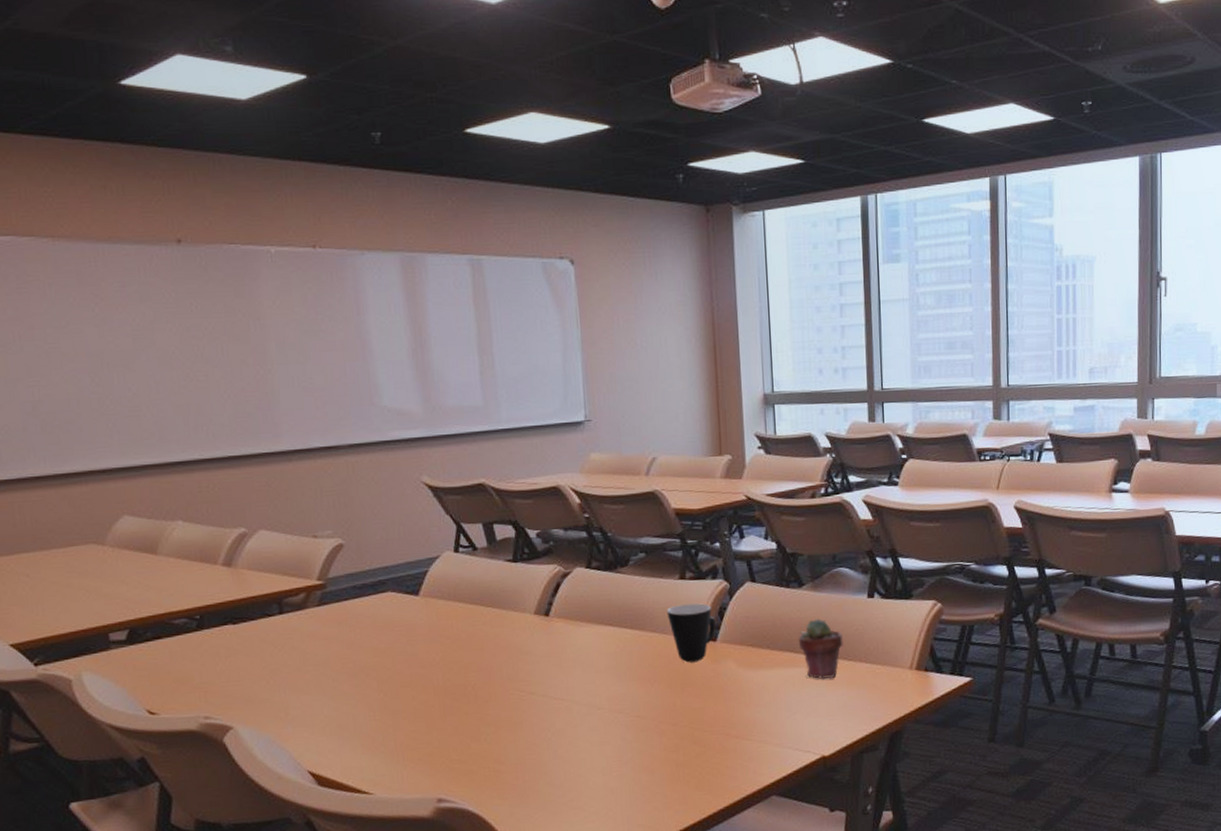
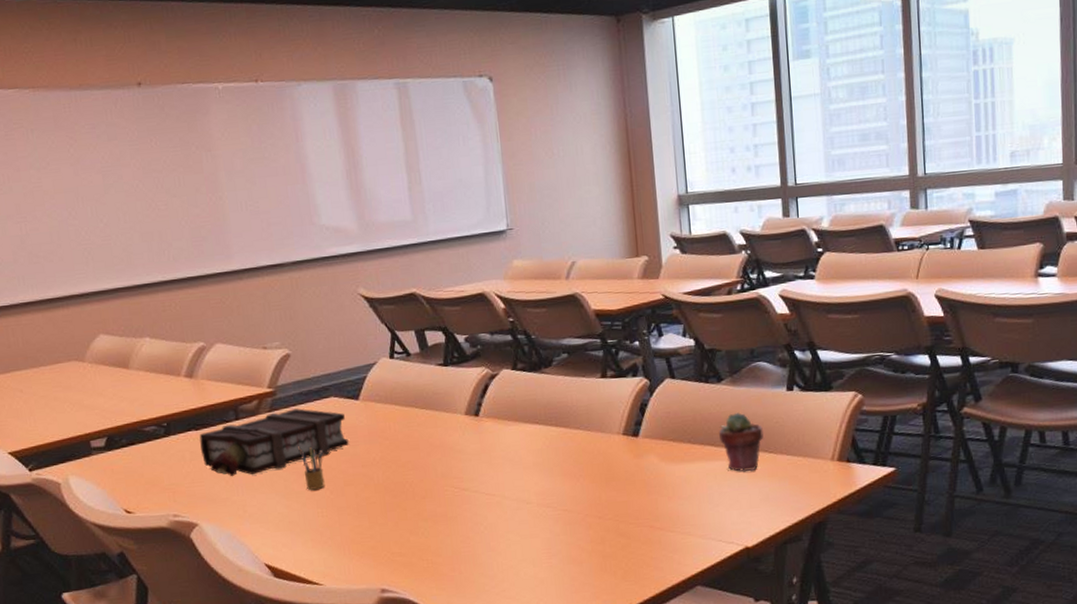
book: none [237,603,407,675] -> present [199,408,349,476]
pencil box: none [349,644,379,691] -> present [298,446,325,490]
mug: present [666,603,716,663] -> none [589,400,638,458]

